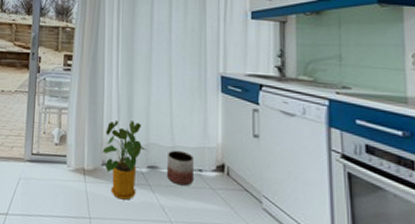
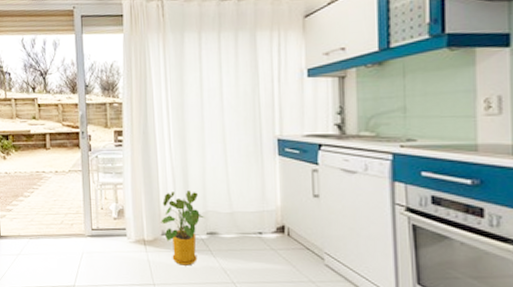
planter: present [166,150,193,186] -> none [226,215,254,249]

